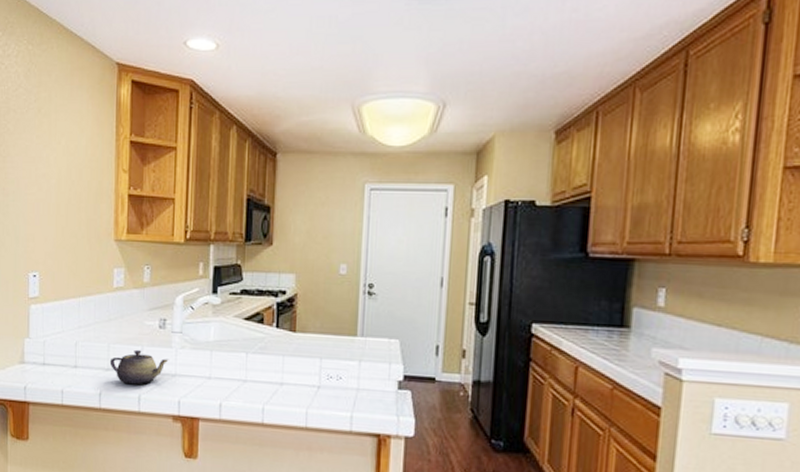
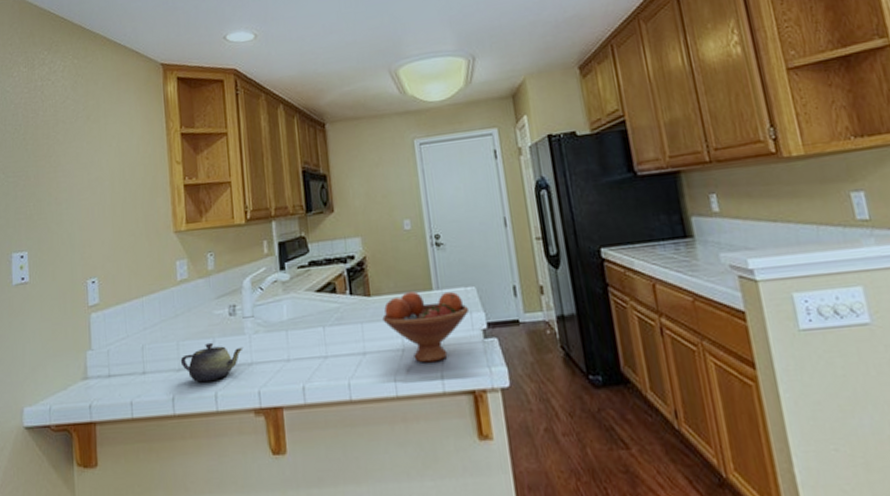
fruit bowl: none [304,334,389,403] -> present [382,291,470,363]

